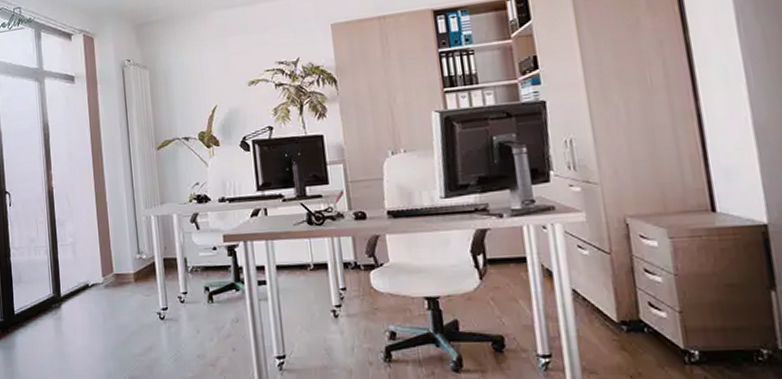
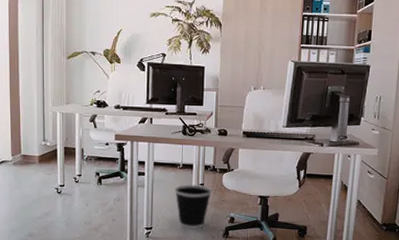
wastebasket: none [308,290,359,354] -> present [175,184,213,230]

